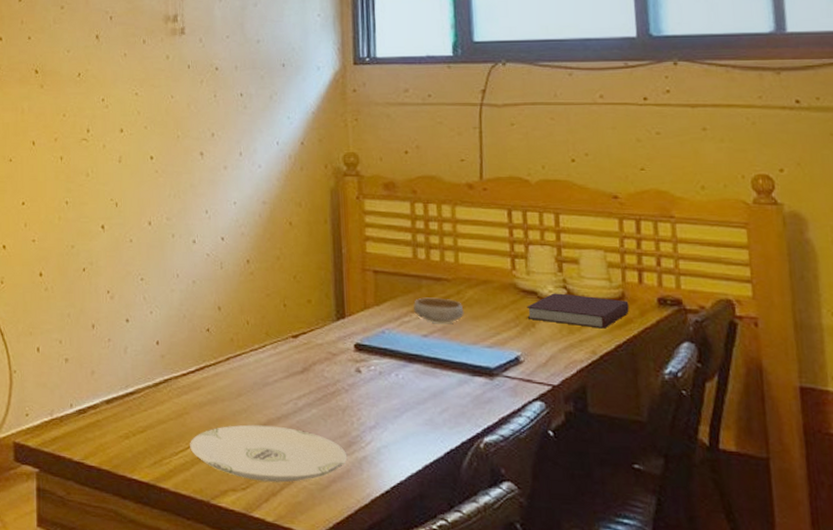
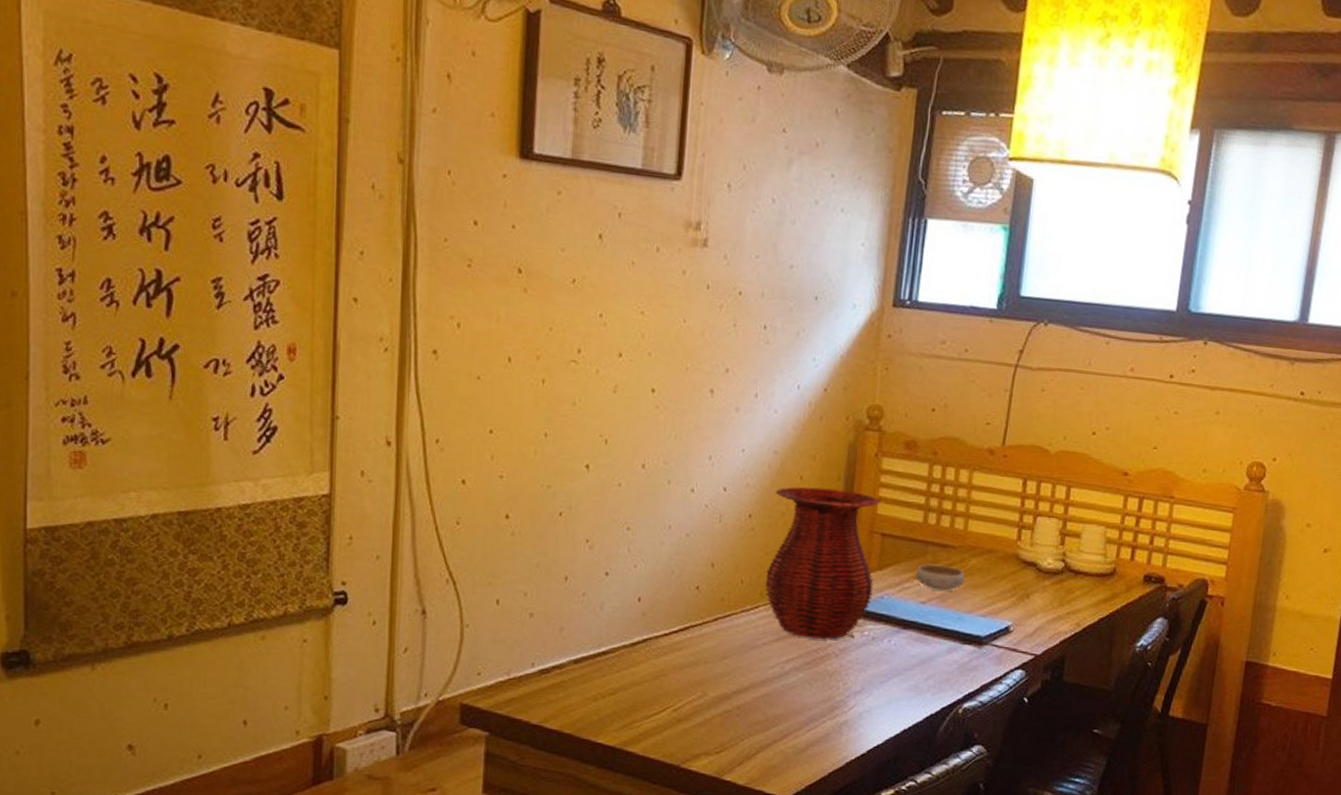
plate: present [190,424,348,483] -> none [664,688,829,746]
vase: none [268,232,373,376] -> present [765,487,881,640]
notebook: present [526,293,629,329] -> none [1023,565,1118,602]

